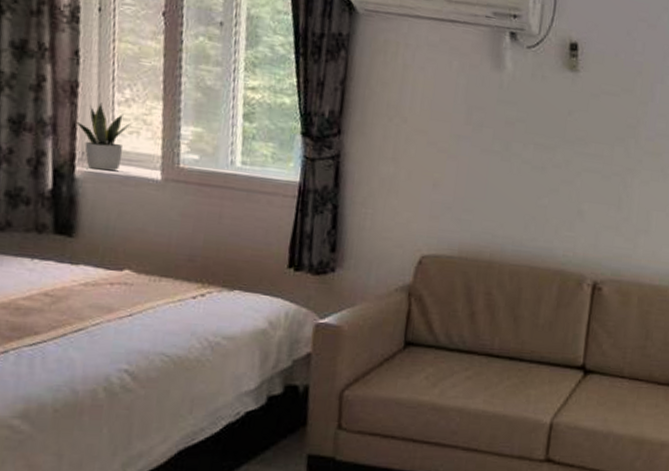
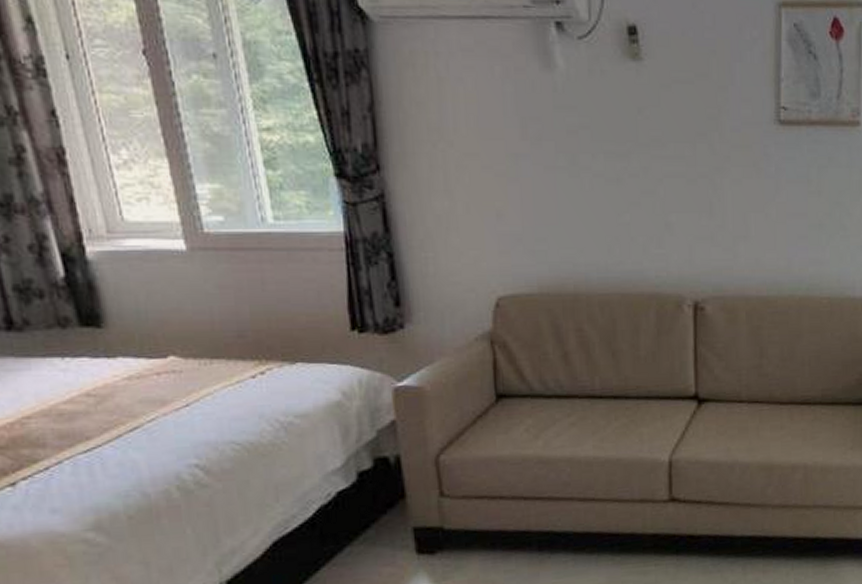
potted plant: present [75,102,132,172] -> none [71,168,138,249]

